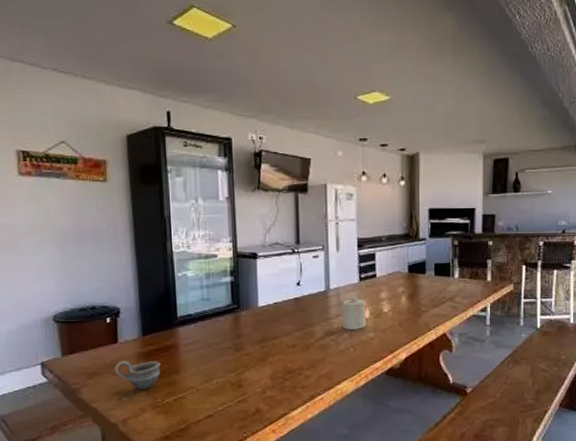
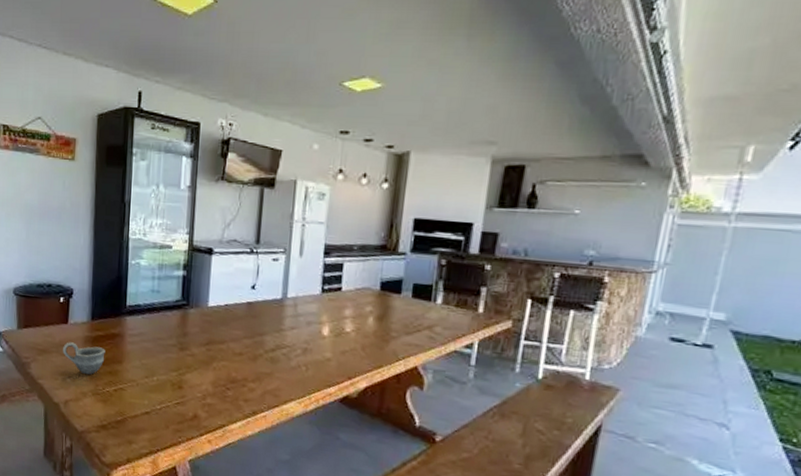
candle: present [342,297,366,330] -> none [297,310,326,347]

